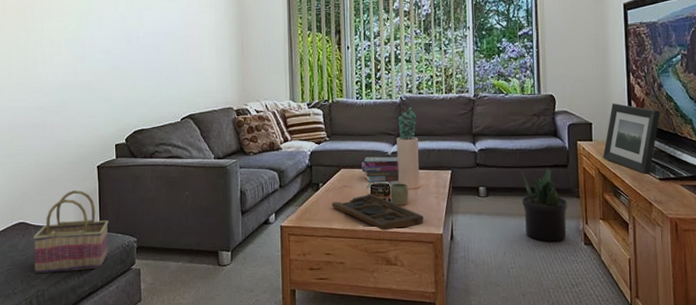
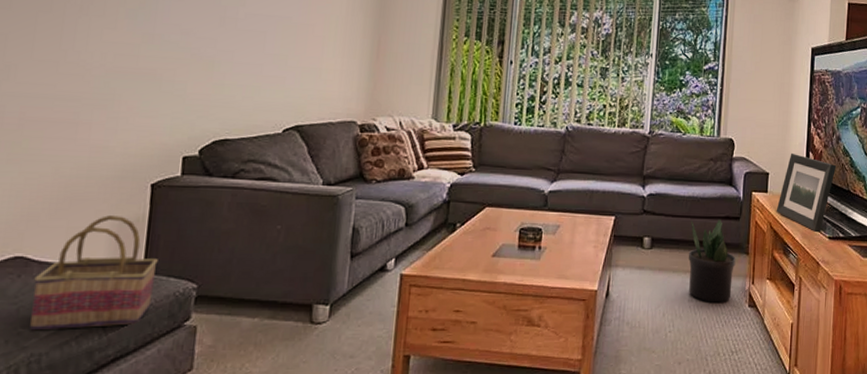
decorative tray: present [331,193,424,231] -> none [469,239,578,285]
books: present [361,156,399,183] -> none [511,194,556,226]
mug: present [390,183,409,206] -> none [541,228,564,255]
vase: present [396,105,420,189] -> none [552,137,582,236]

